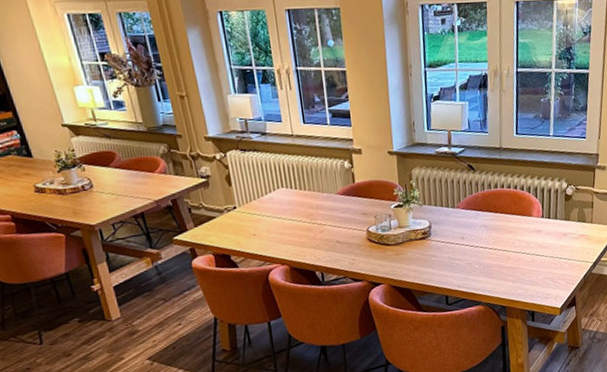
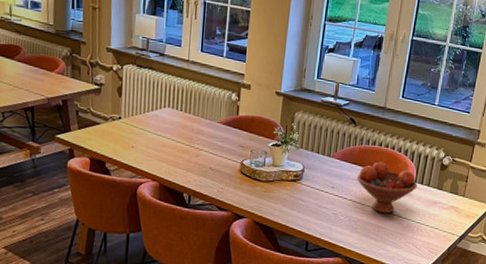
fruit bowl: none [484,203,545,255] -> present [356,162,417,214]

